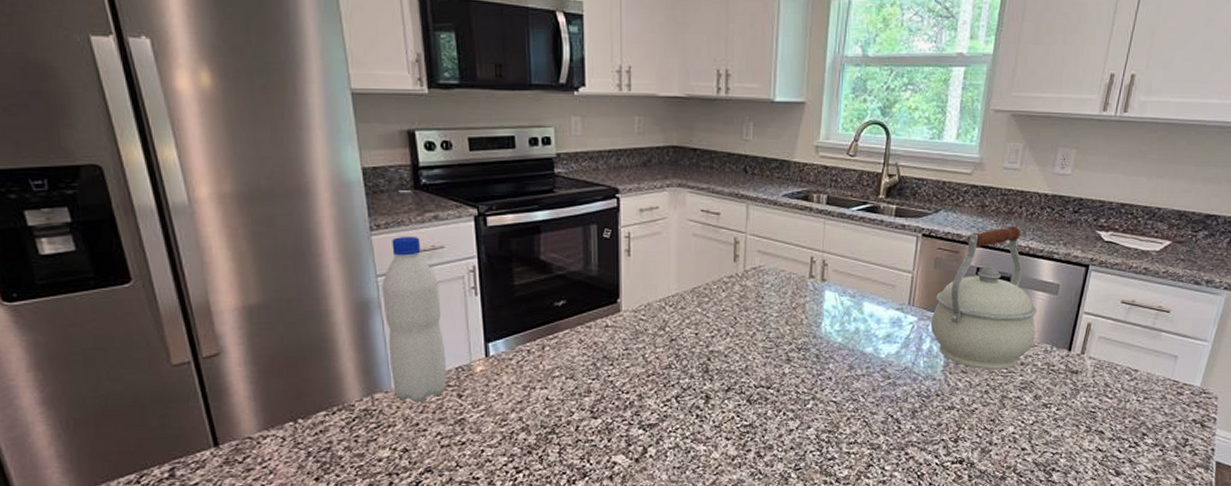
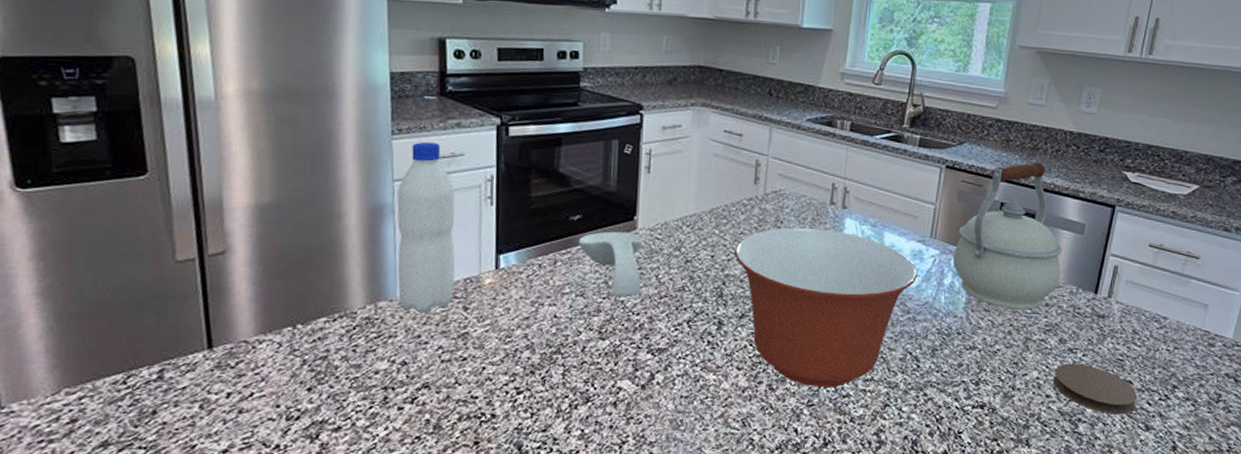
spoon rest: none [564,314,629,378] -> present [577,231,644,297]
mixing bowl: none [717,302,897,452] -> present [734,228,918,387]
coaster: none [1028,417,1108,463] -> present [1053,363,1137,415]

